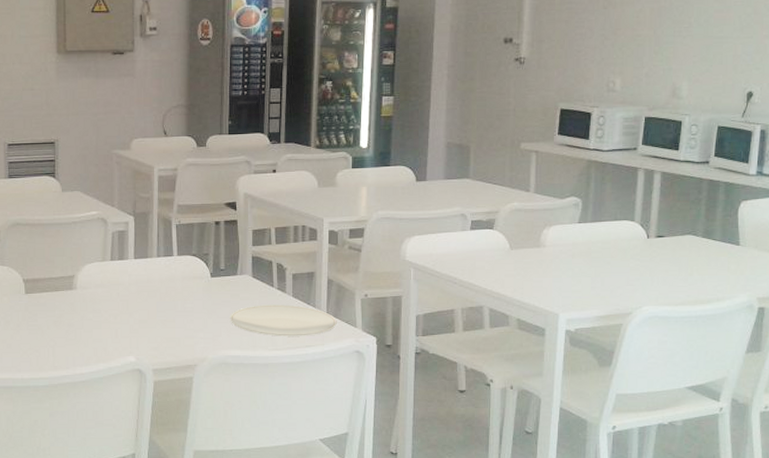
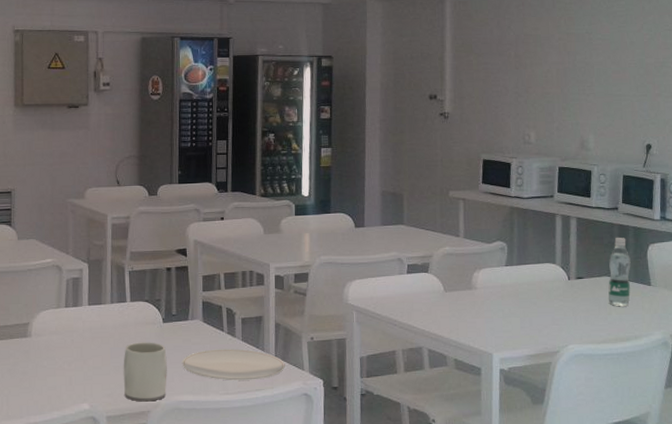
mug: none [169,296,215,356] -> present [123,342,167,402]
bottle: none [690,194,719,268] -> present [608,238,631,307]

